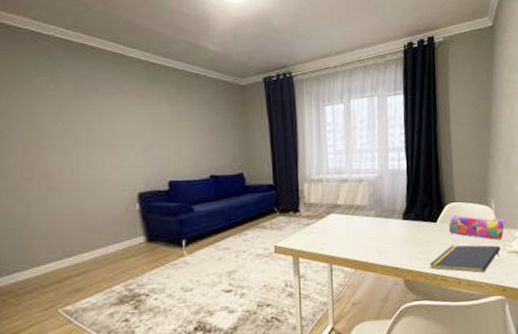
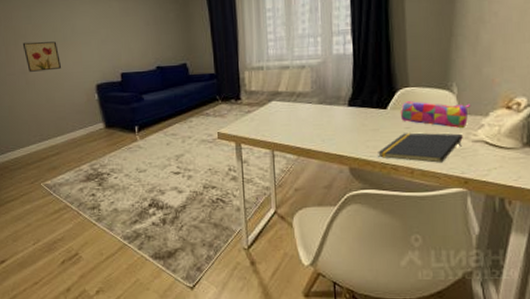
wall art: none [47,142,97,177] -> present [22,41,62,72]

